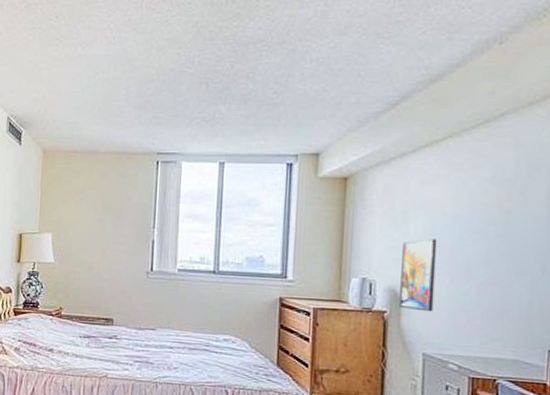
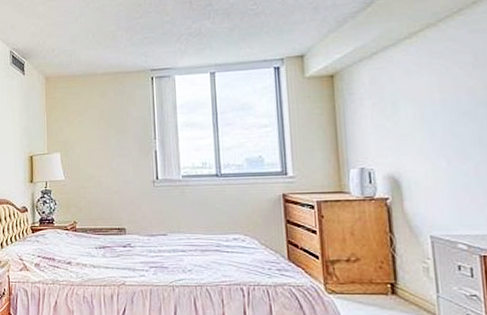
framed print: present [399,238,437,312] -> none [396,124,435,195]

